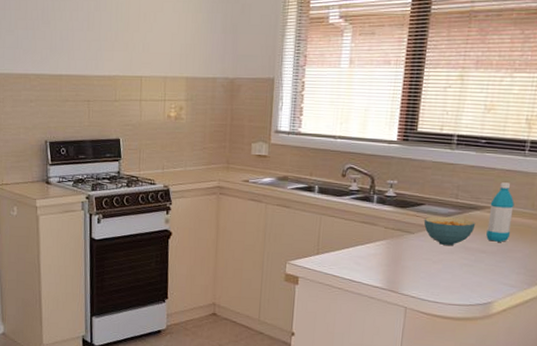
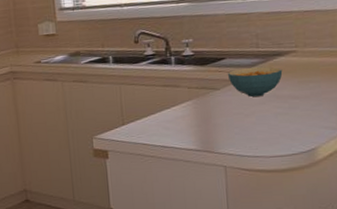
water bottle: present [486,182,514,242] -> none [293,23,322,85]

